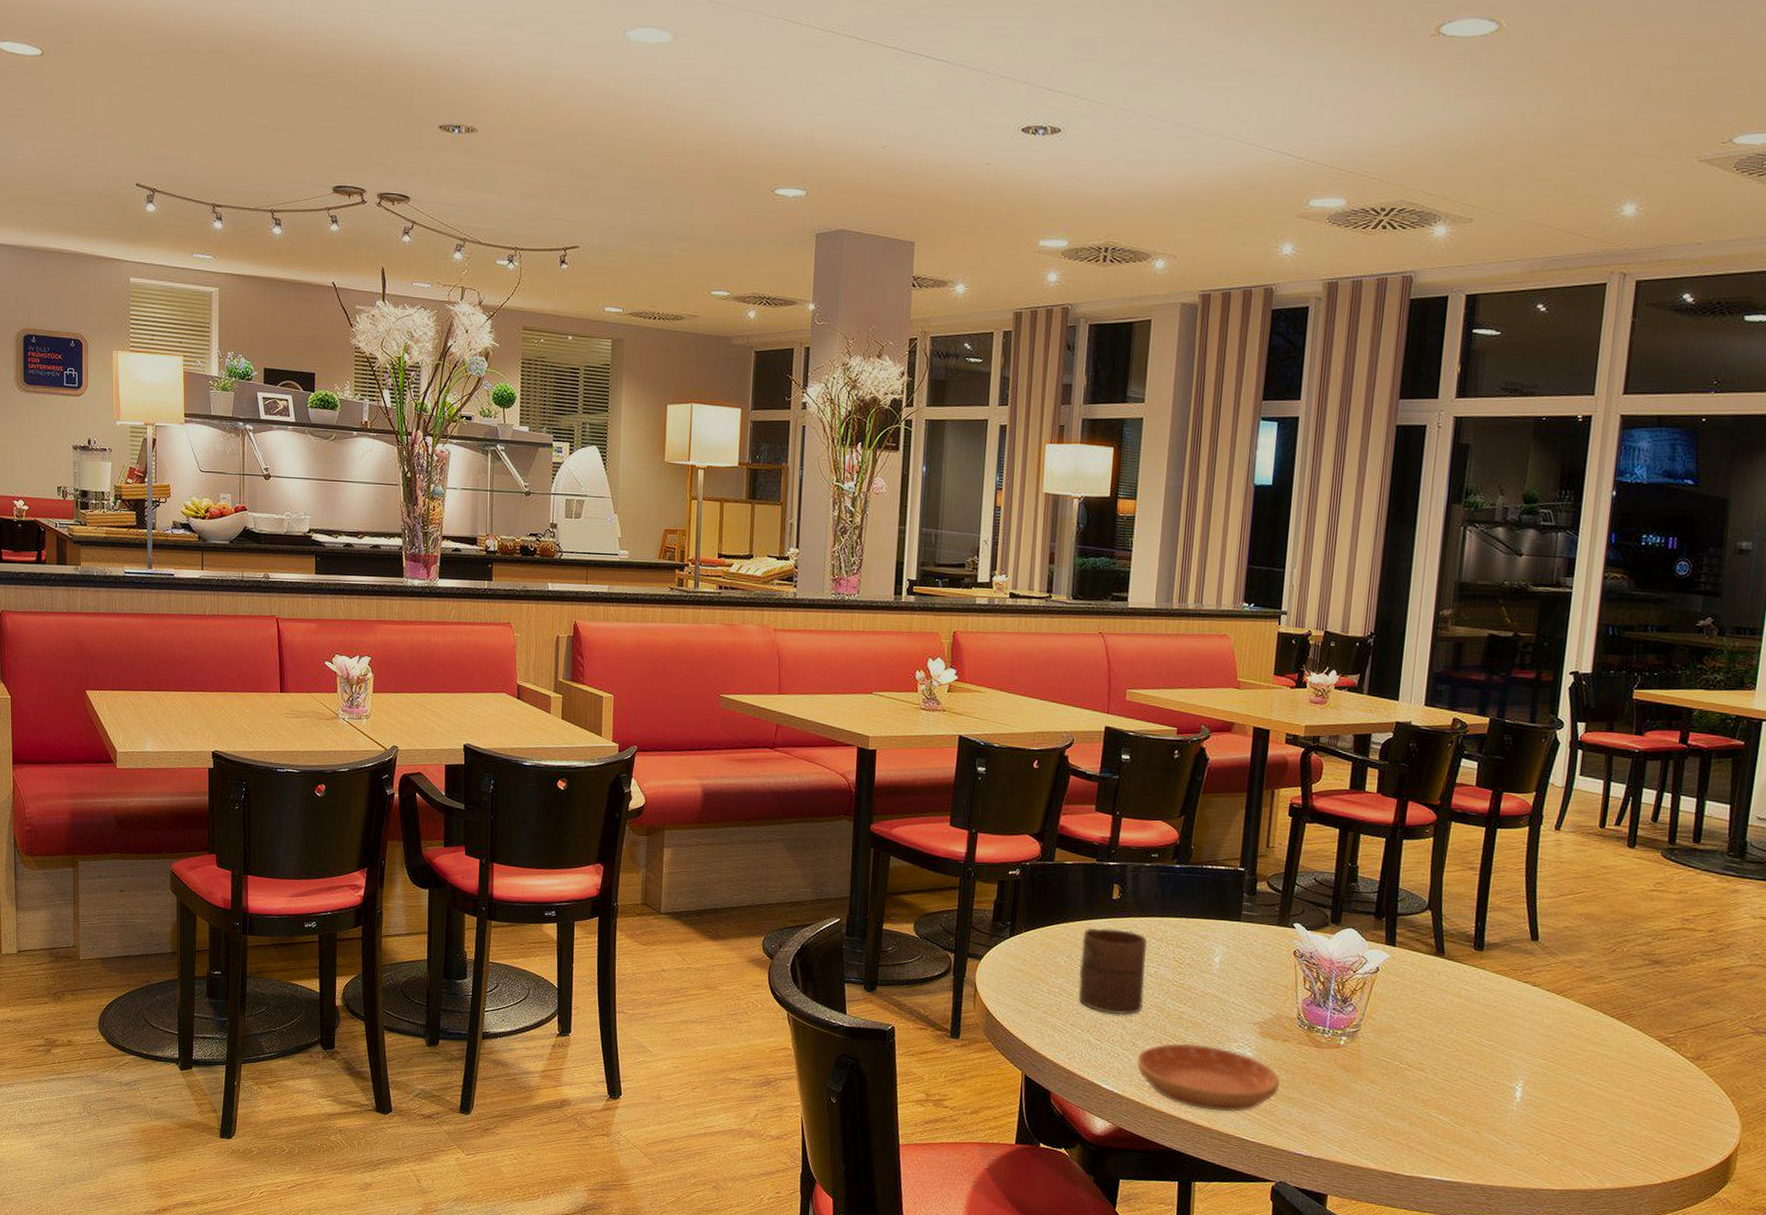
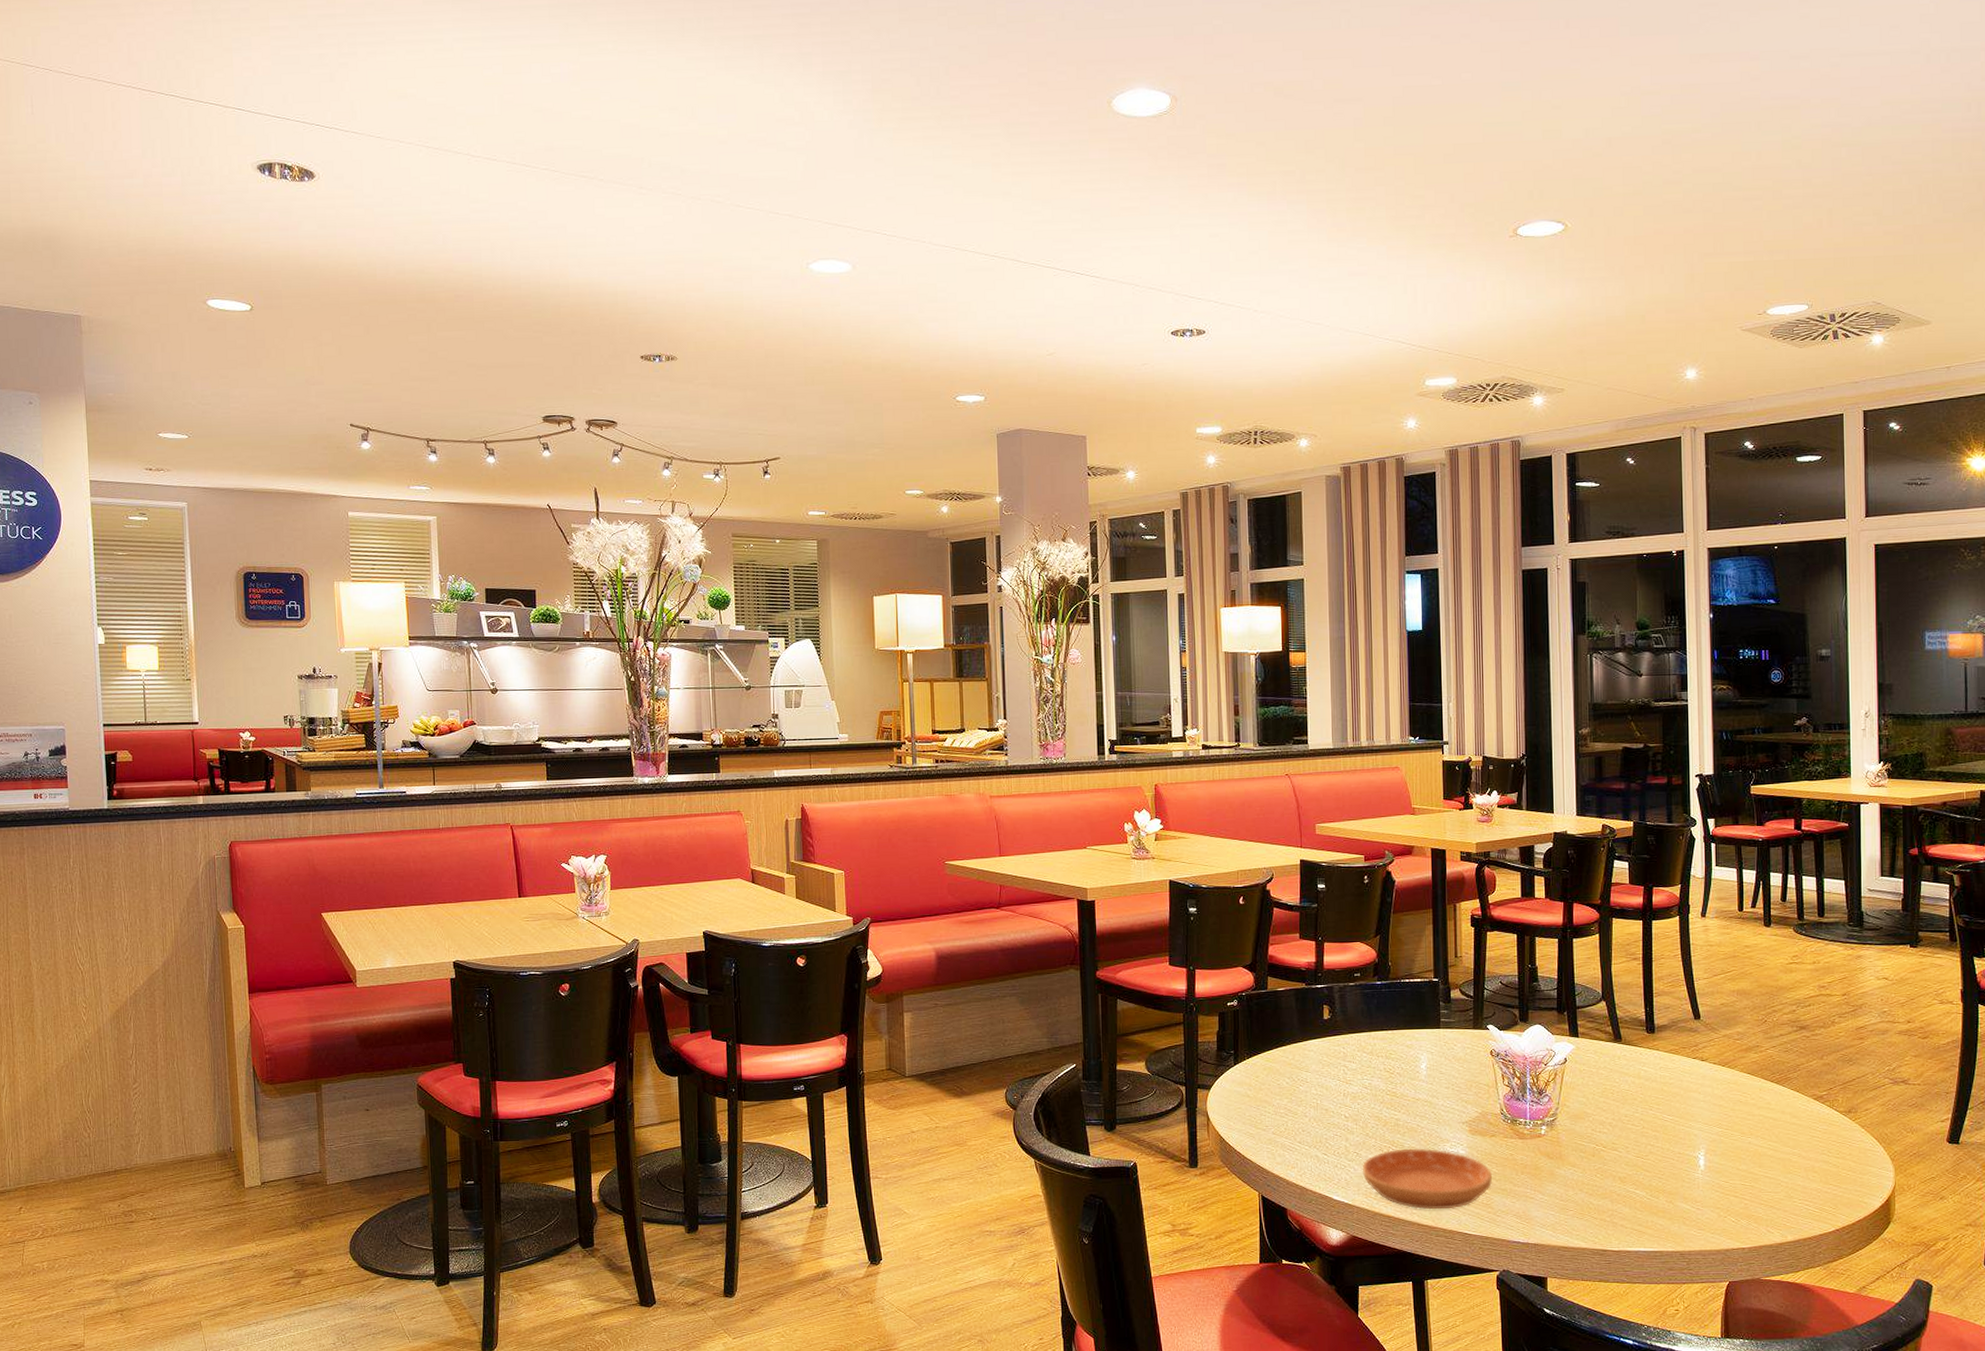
cup: present [1078,927,1147,1015] -> none [1300,1047,1362,1129]

